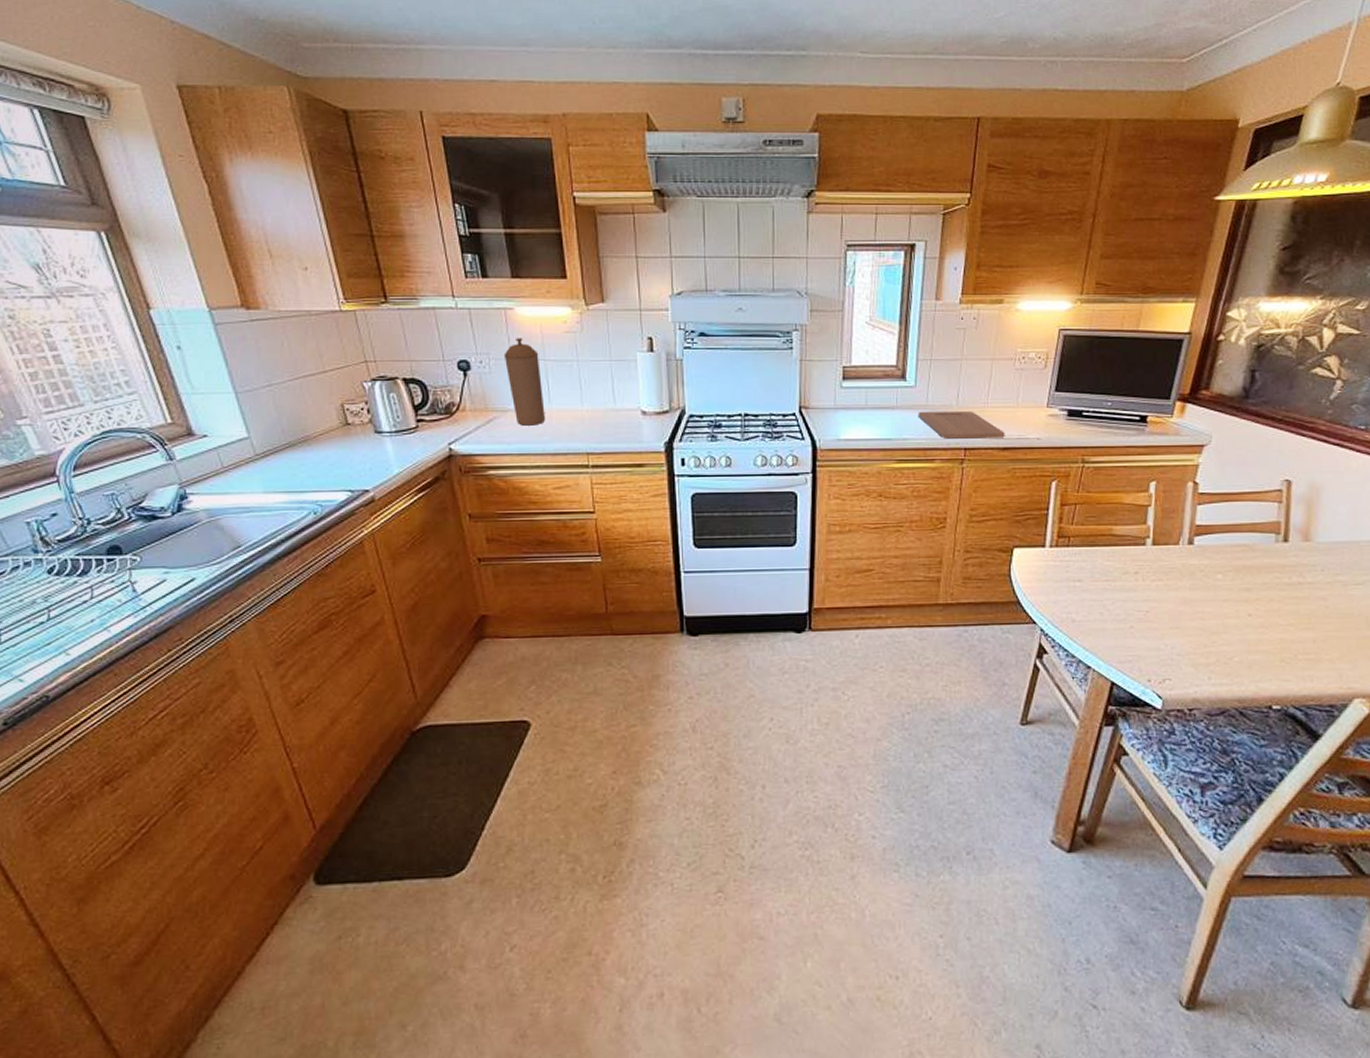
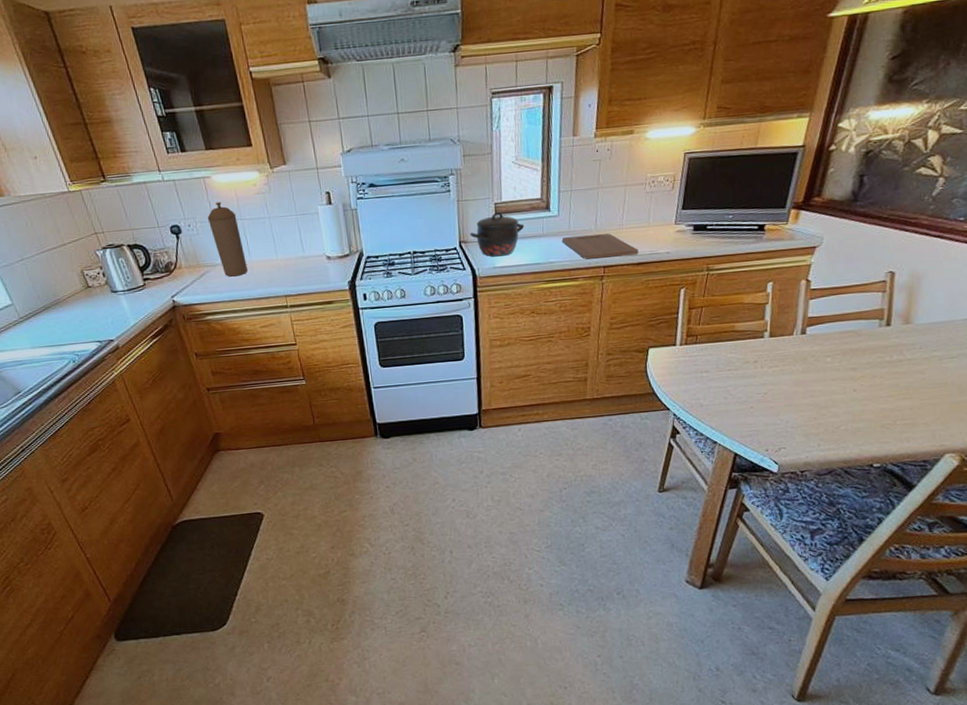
cooking pot: none [812,376,876,427] -> present [470,212,525,257]

